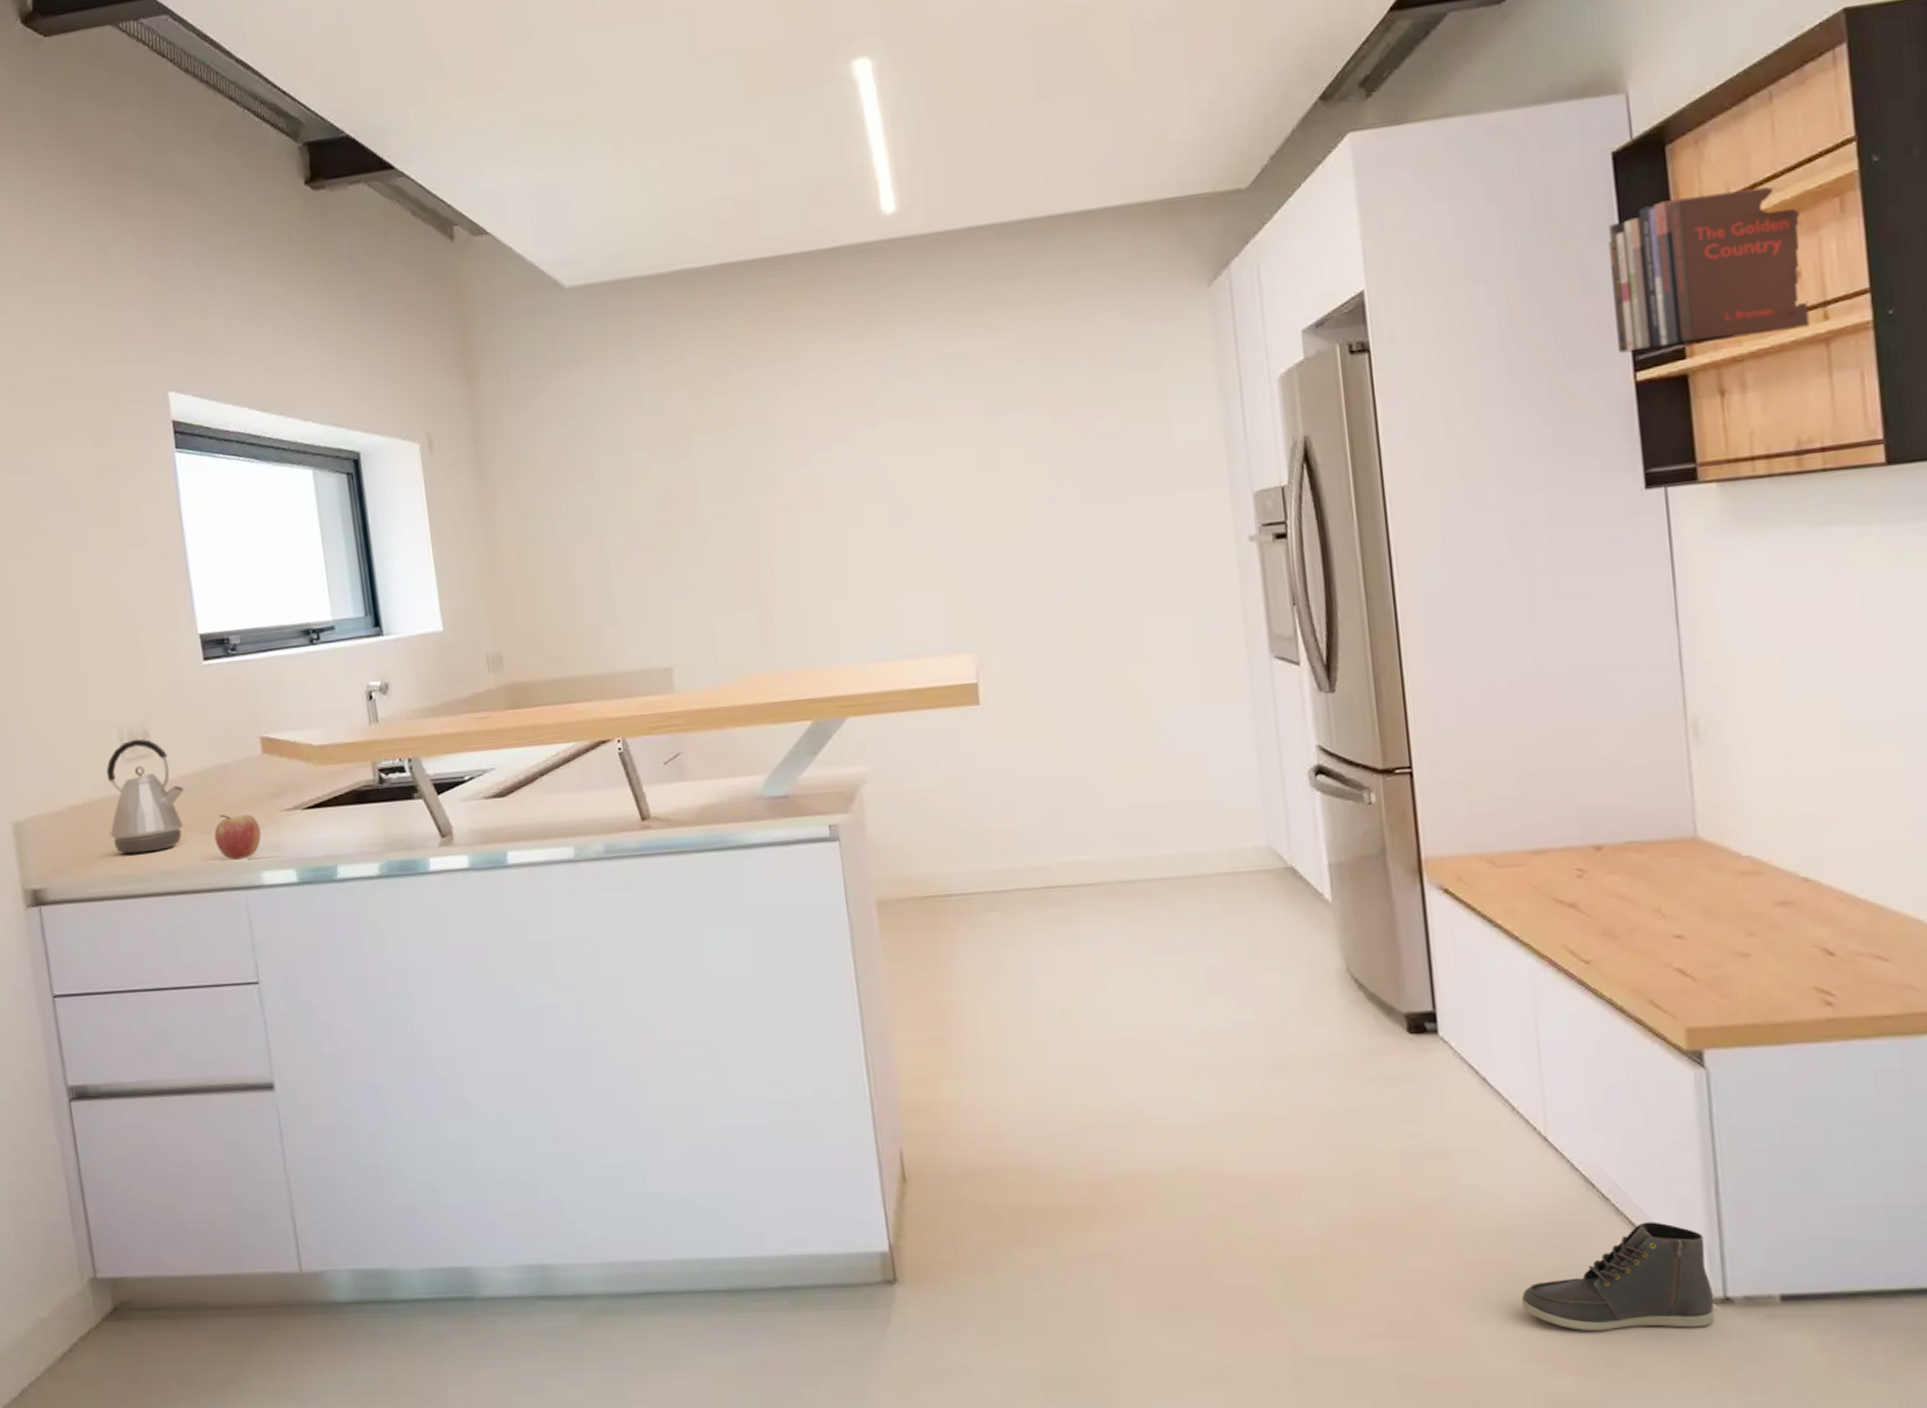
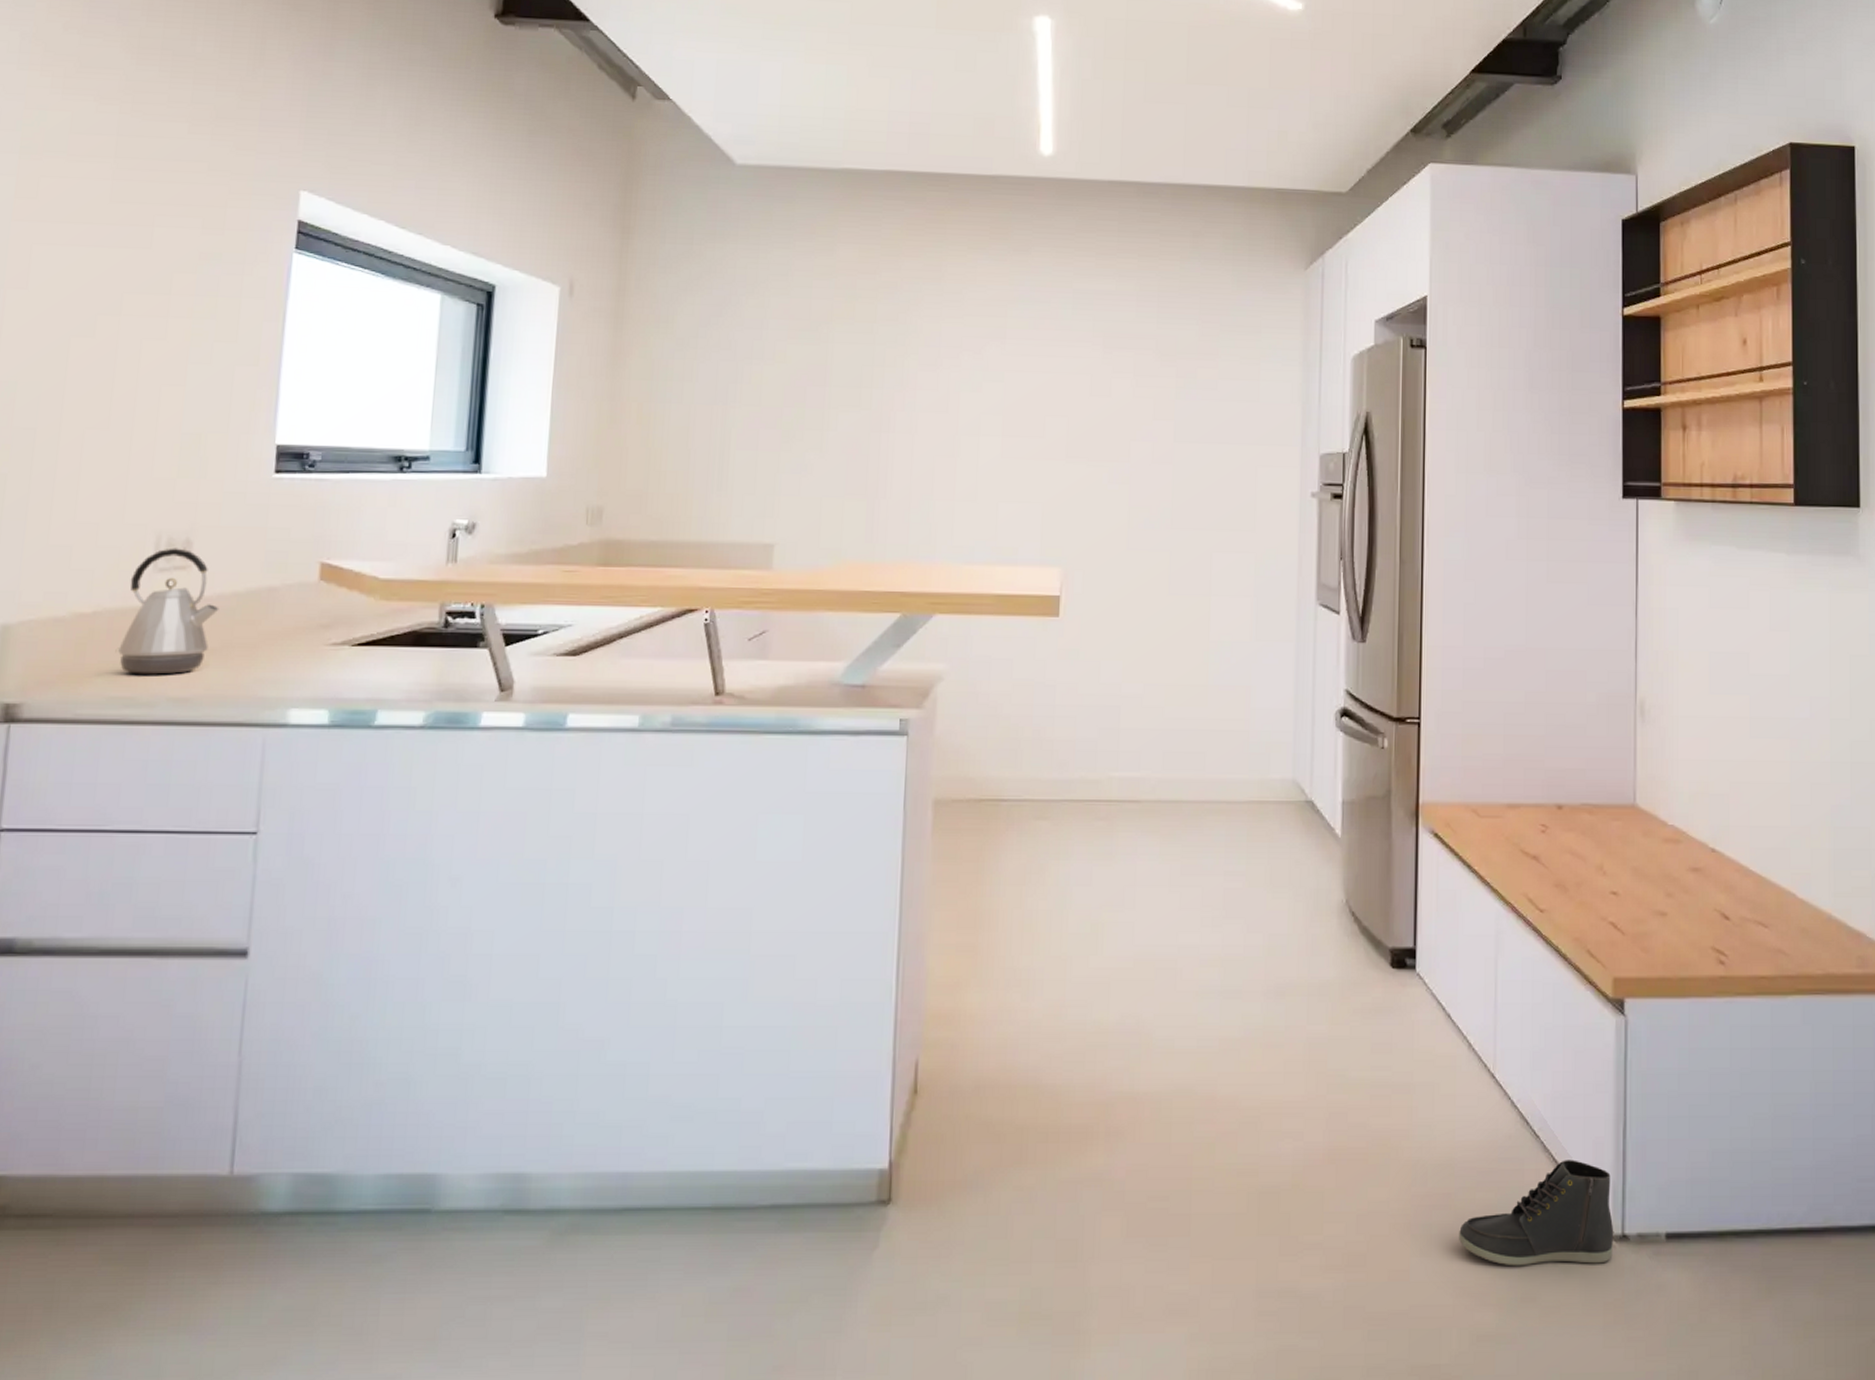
fruit: present [214,814,262,860] -> none [242,641,299,693]
books: present [1609,187,1810,353] -> none [1613,265,1750,386]

